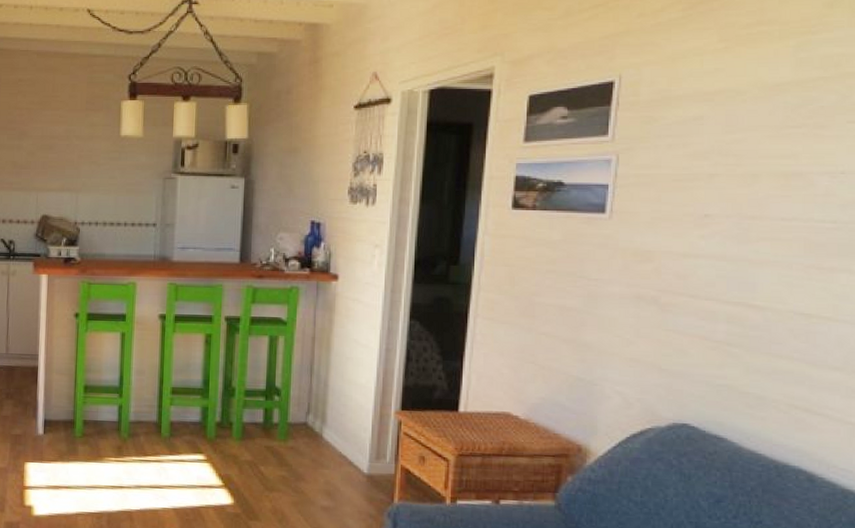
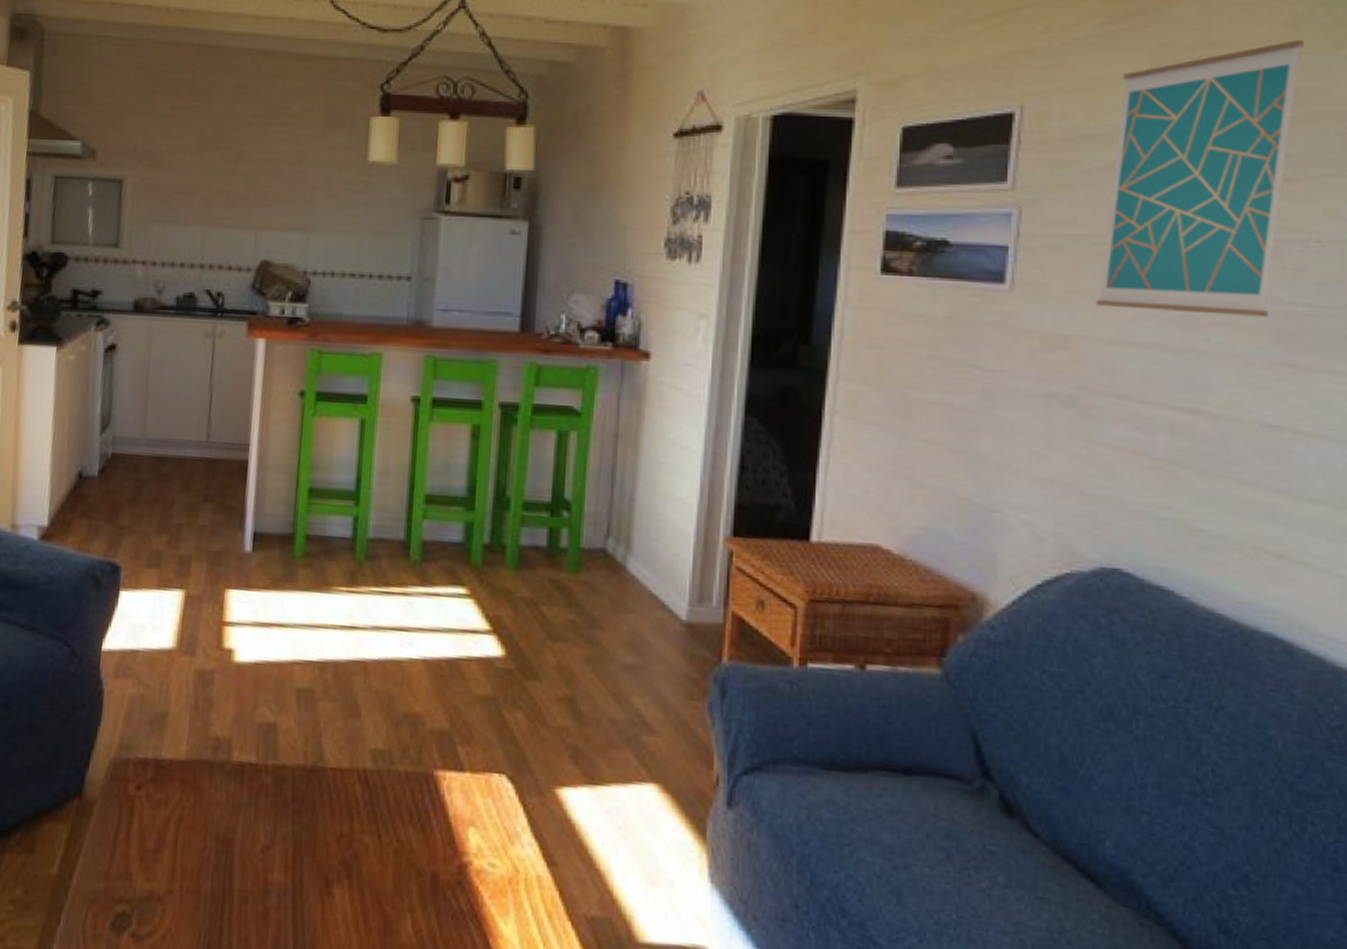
wall art: none [673,17,838,232] -> present [1095,40,1305,317]

